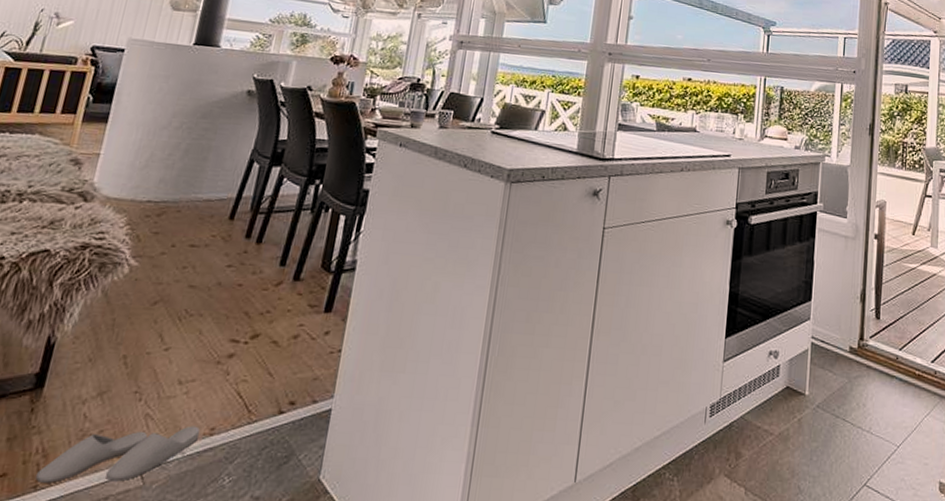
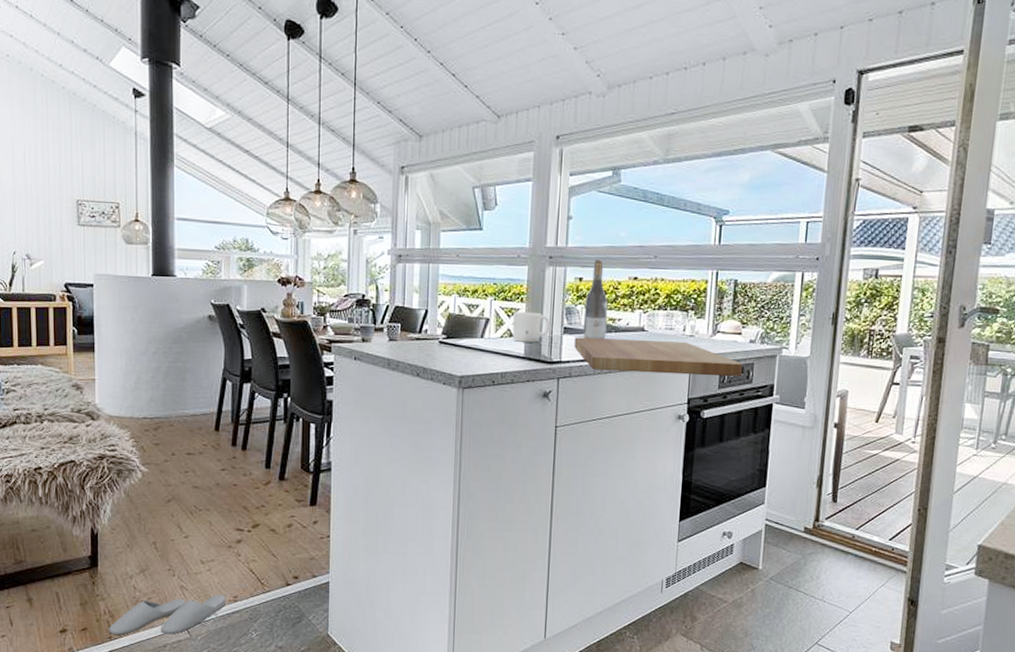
mug: none [567,105,606,138] -> present [512,312,551,343]
cutting board: none [627,134,789,183] -> present [574,337,744,377]
wine bottle: none [636,59,663,139] -> present [583,260,608,340]

